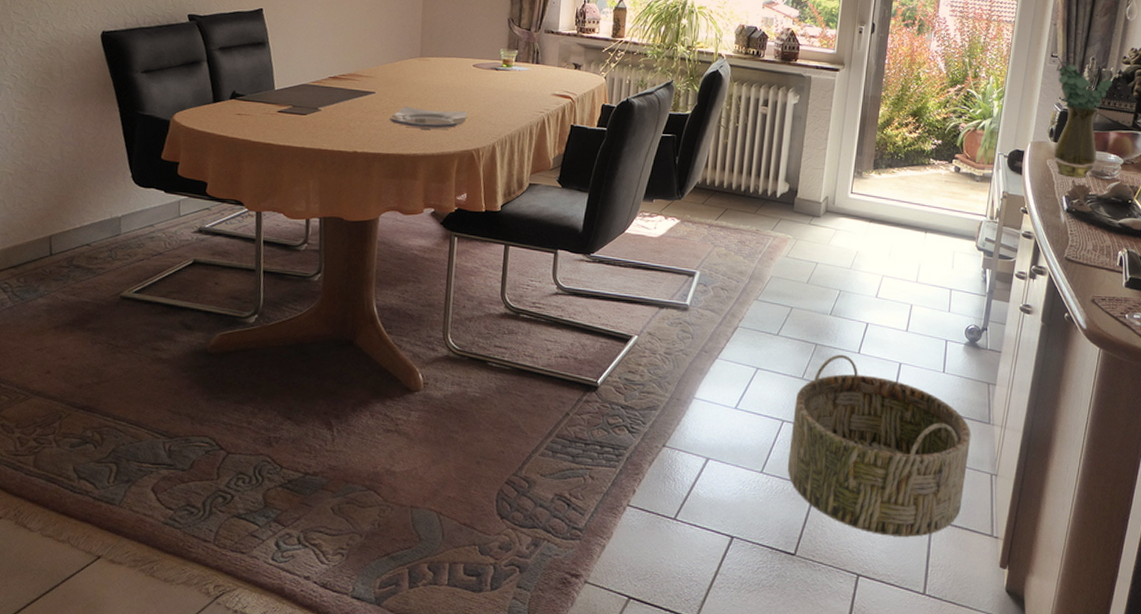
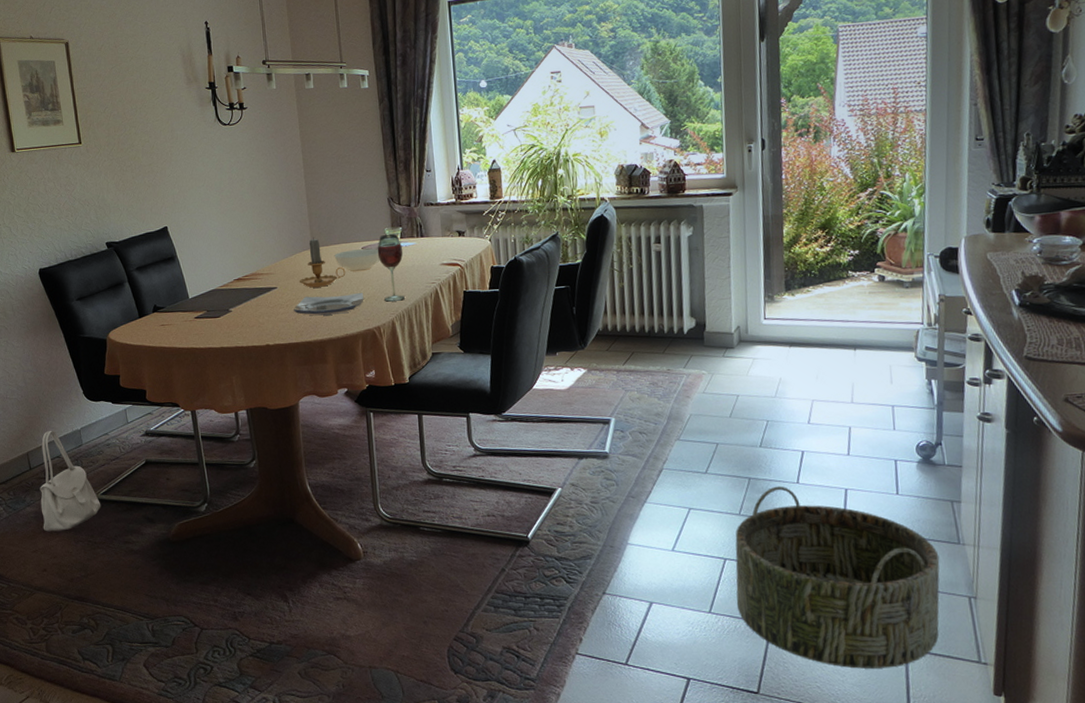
handbag: none [54,213,132,330] -> present [40,430,102,532]
candlestick: none [400,46,452,99] -> present [299,237,346,288]
bowl: none [442,65,491,90] -> present [334,248,380,272]
wineglass: none [488,55,516,125] -> present [377,233,405,302]
vase: present [1054,57,1113,179] -> none [983,139,1056,269]

